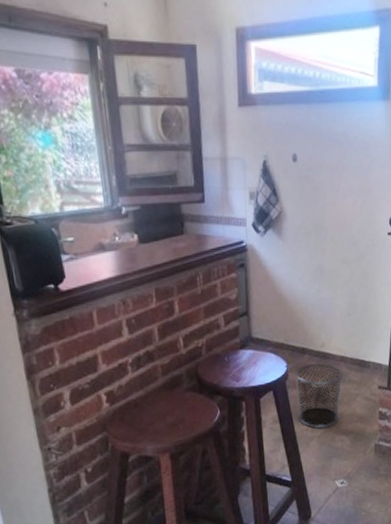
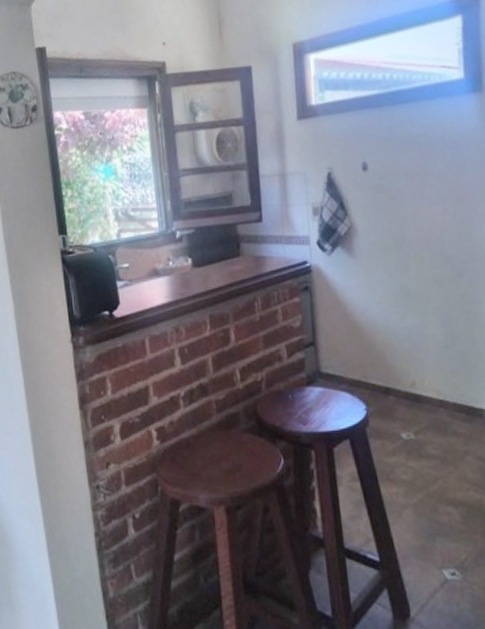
trash can: present [294,362,343,429] -> none [376,406,445,494]

